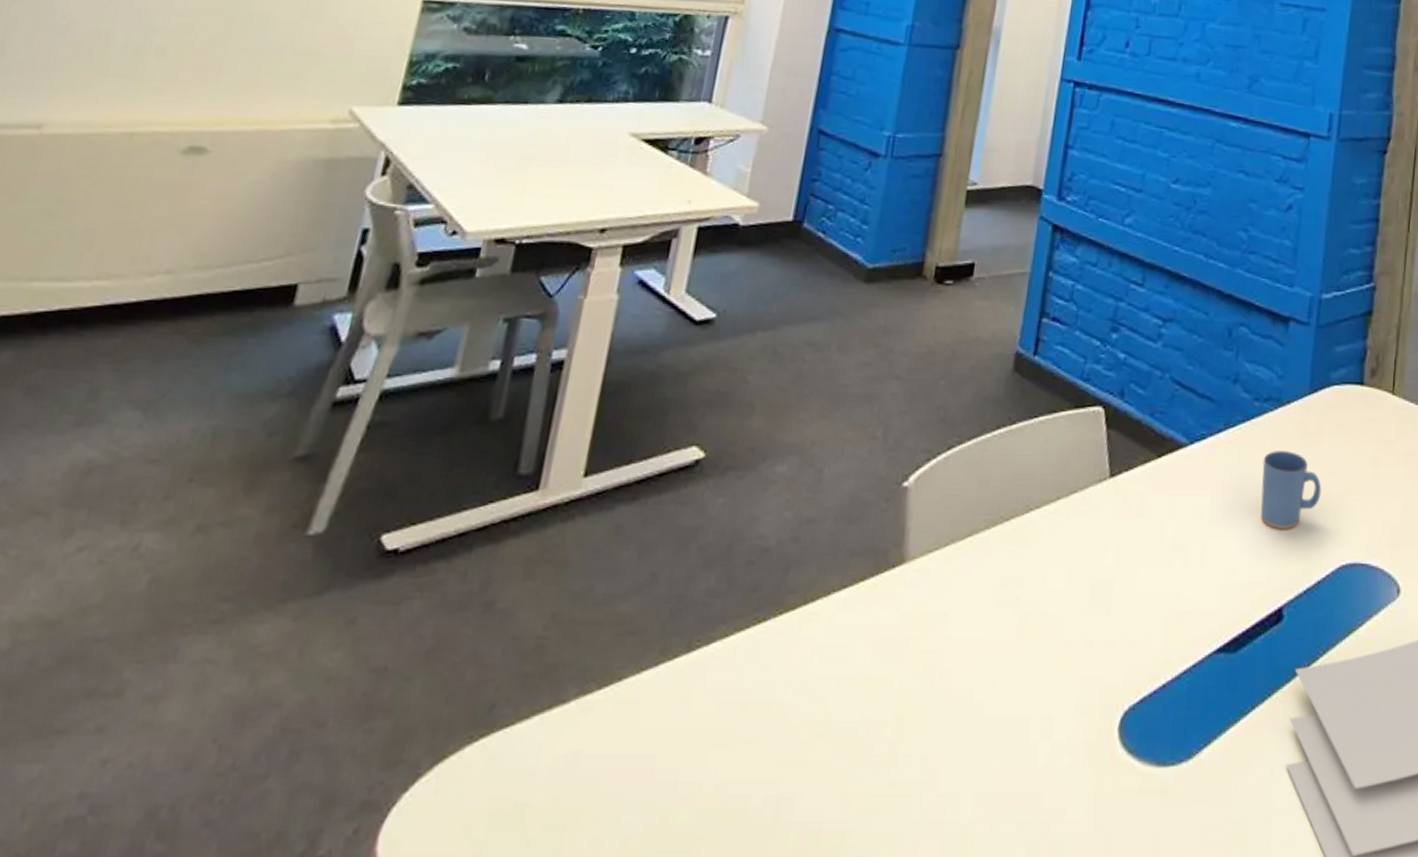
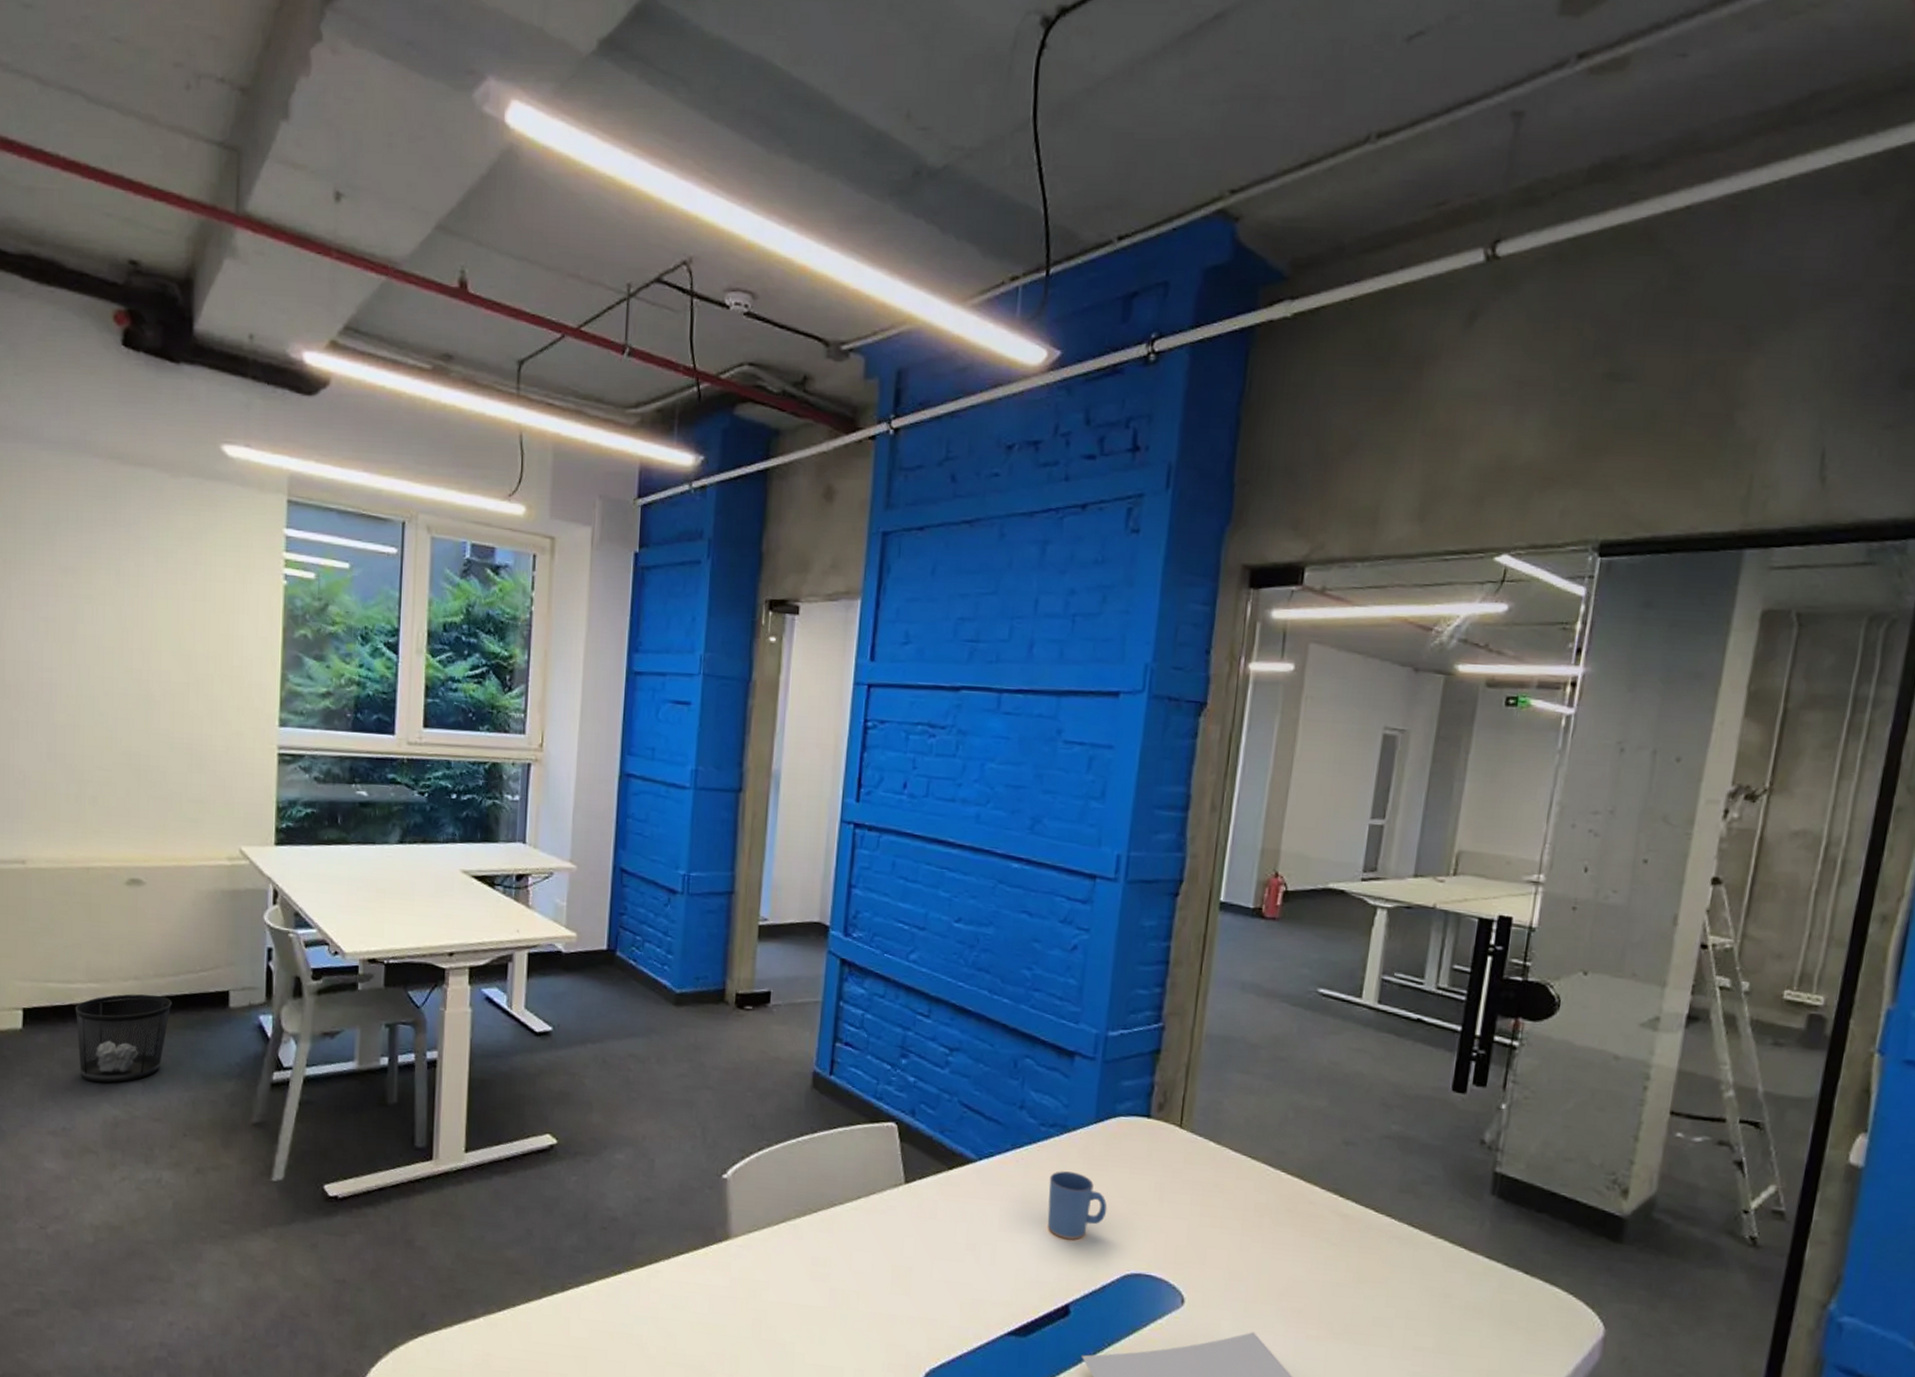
waste bin: none [50,292,213,415] -> present [76,993,172,1083]

